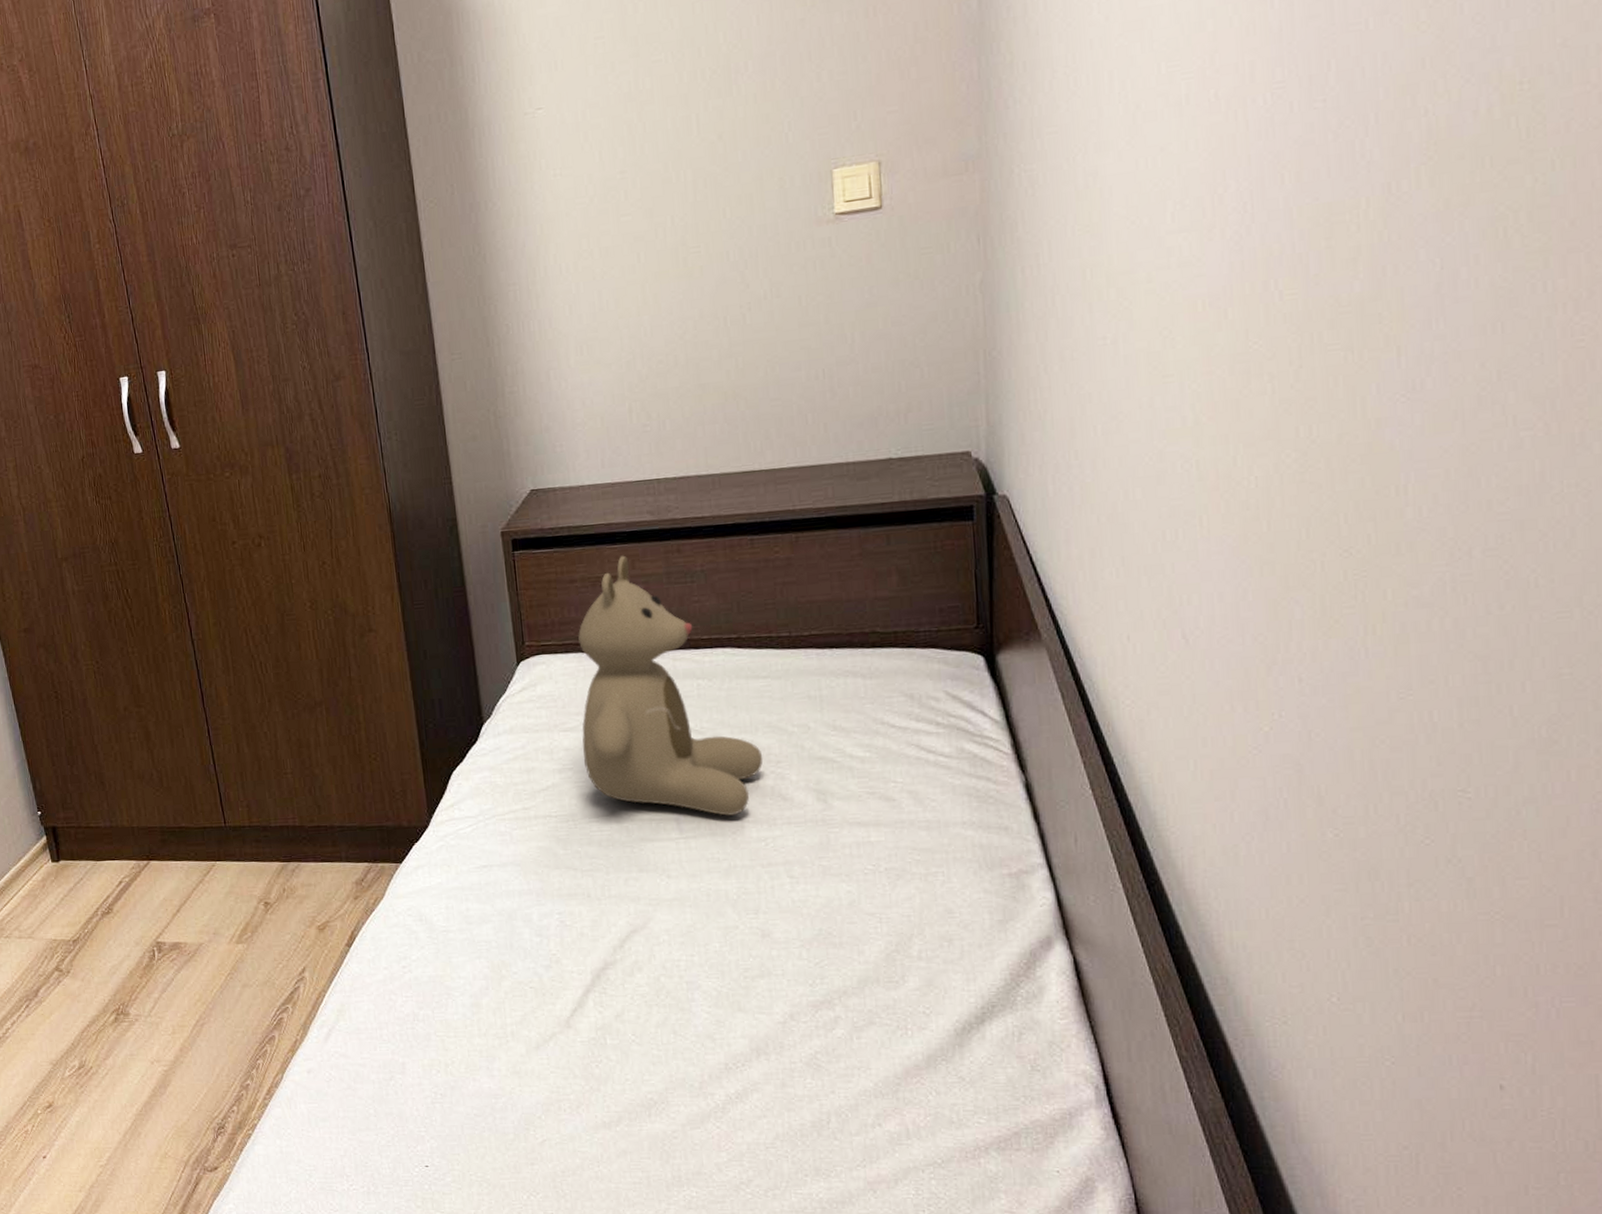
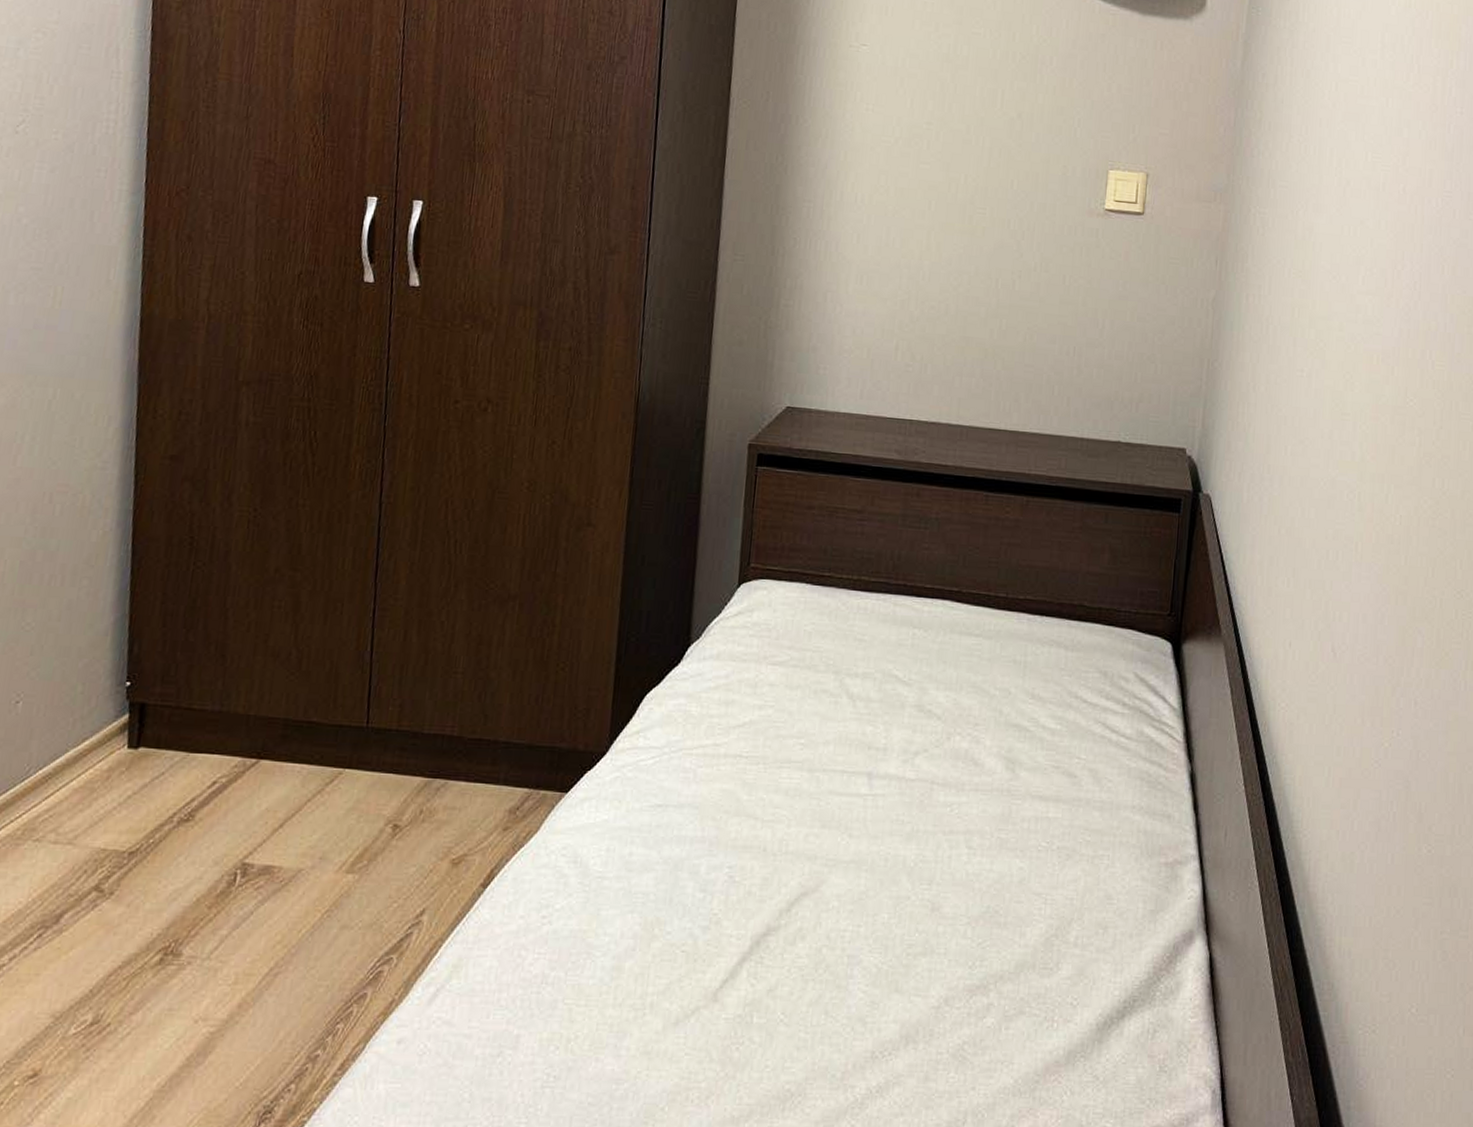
teddy bear: present [578,555,763,816] -> none [787,489,963,776]

